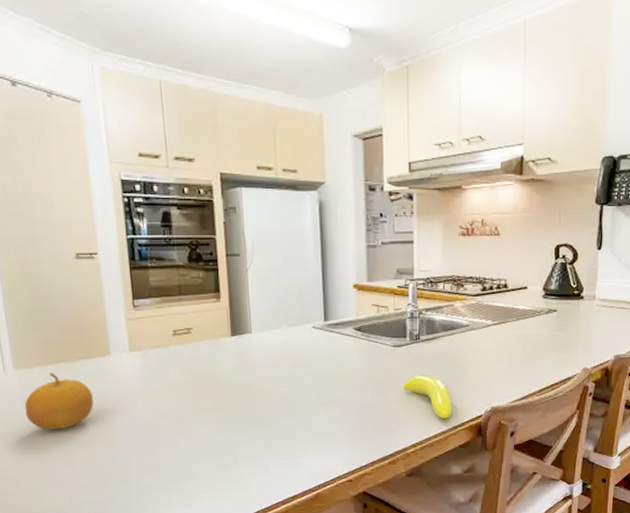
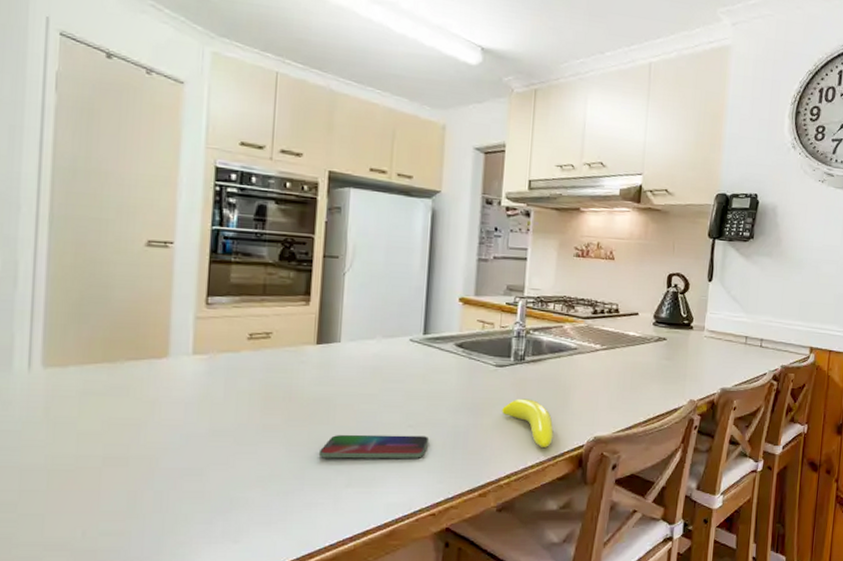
fruit: present [24,373,94,430] -> none [46,374,138,443]
smartphone: none [246,412,340,435] -> present [318,434,430,459]

